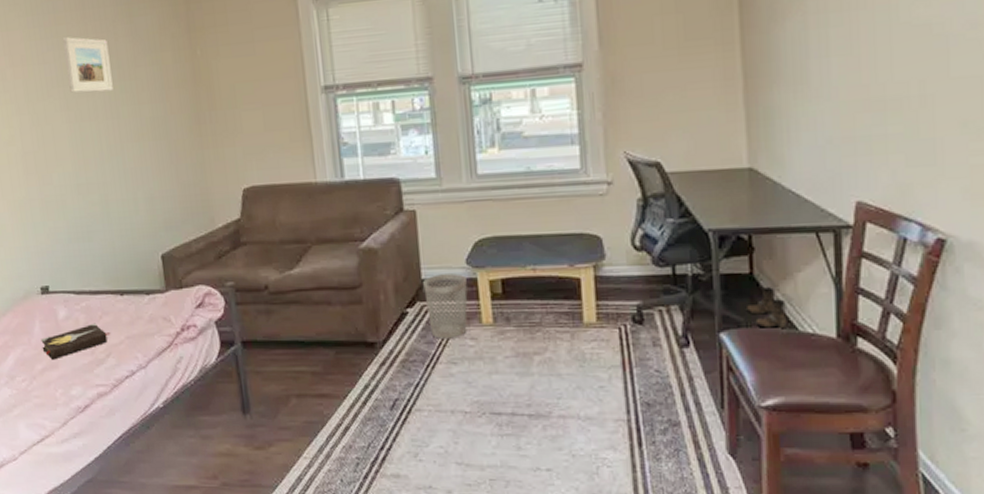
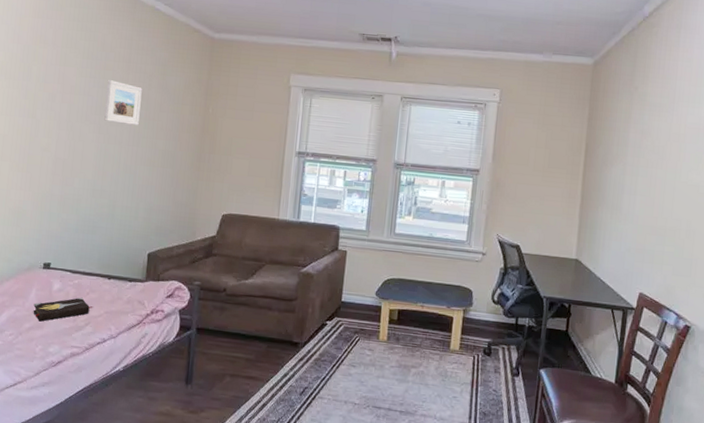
wastebasket: present [423,273,468,339] -> none [341,299,374,348]
boots: present [745,287,787,328] -> none [559,342,586,372]

